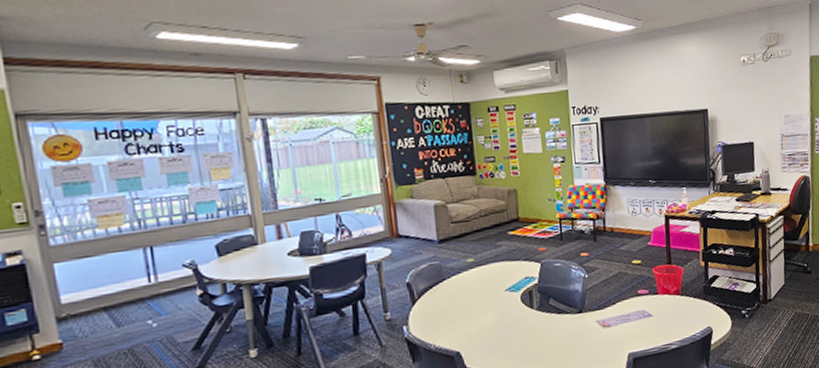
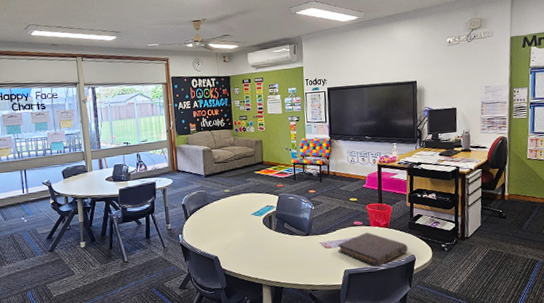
book: none [619,302,704,346] -> present [337,232,408,267]

